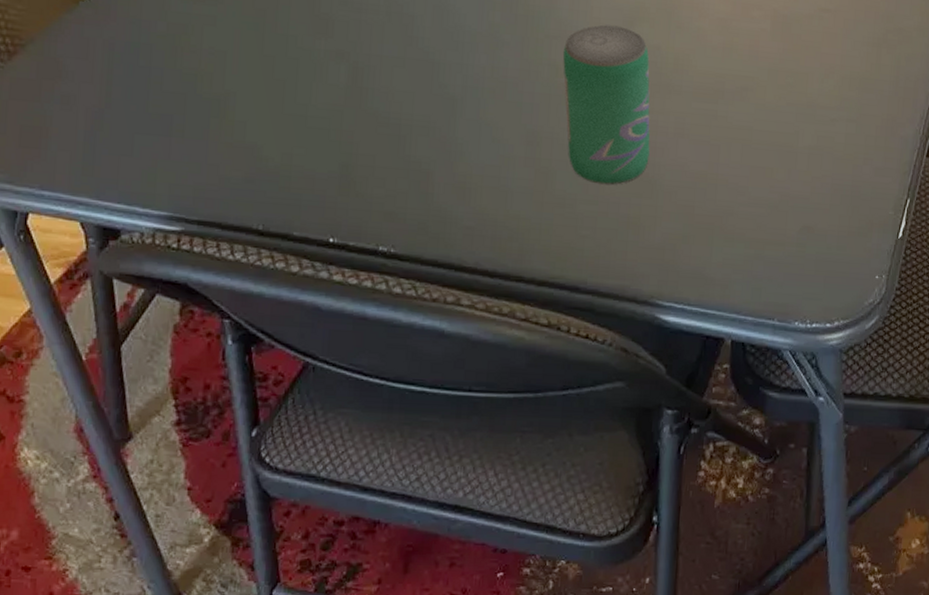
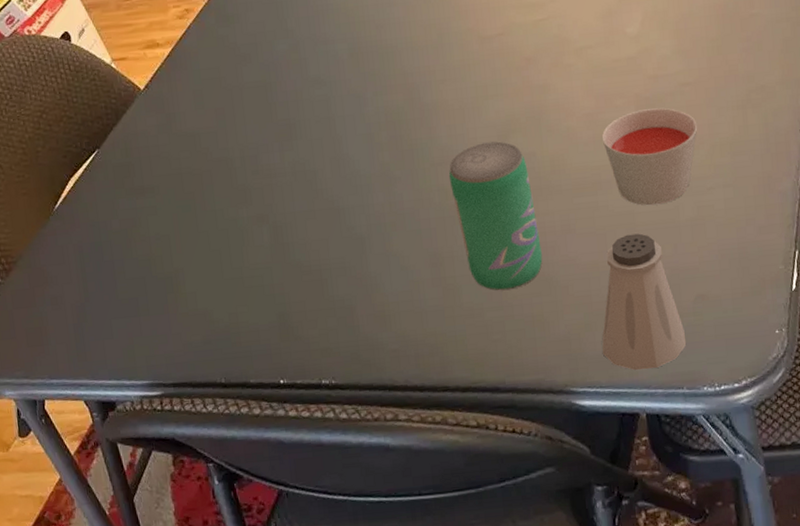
saltshaker: none [696,150,785,294] -> present [602,233,687,370]
candle: none [732,26,831,127] -> present [602,107,698,206]

